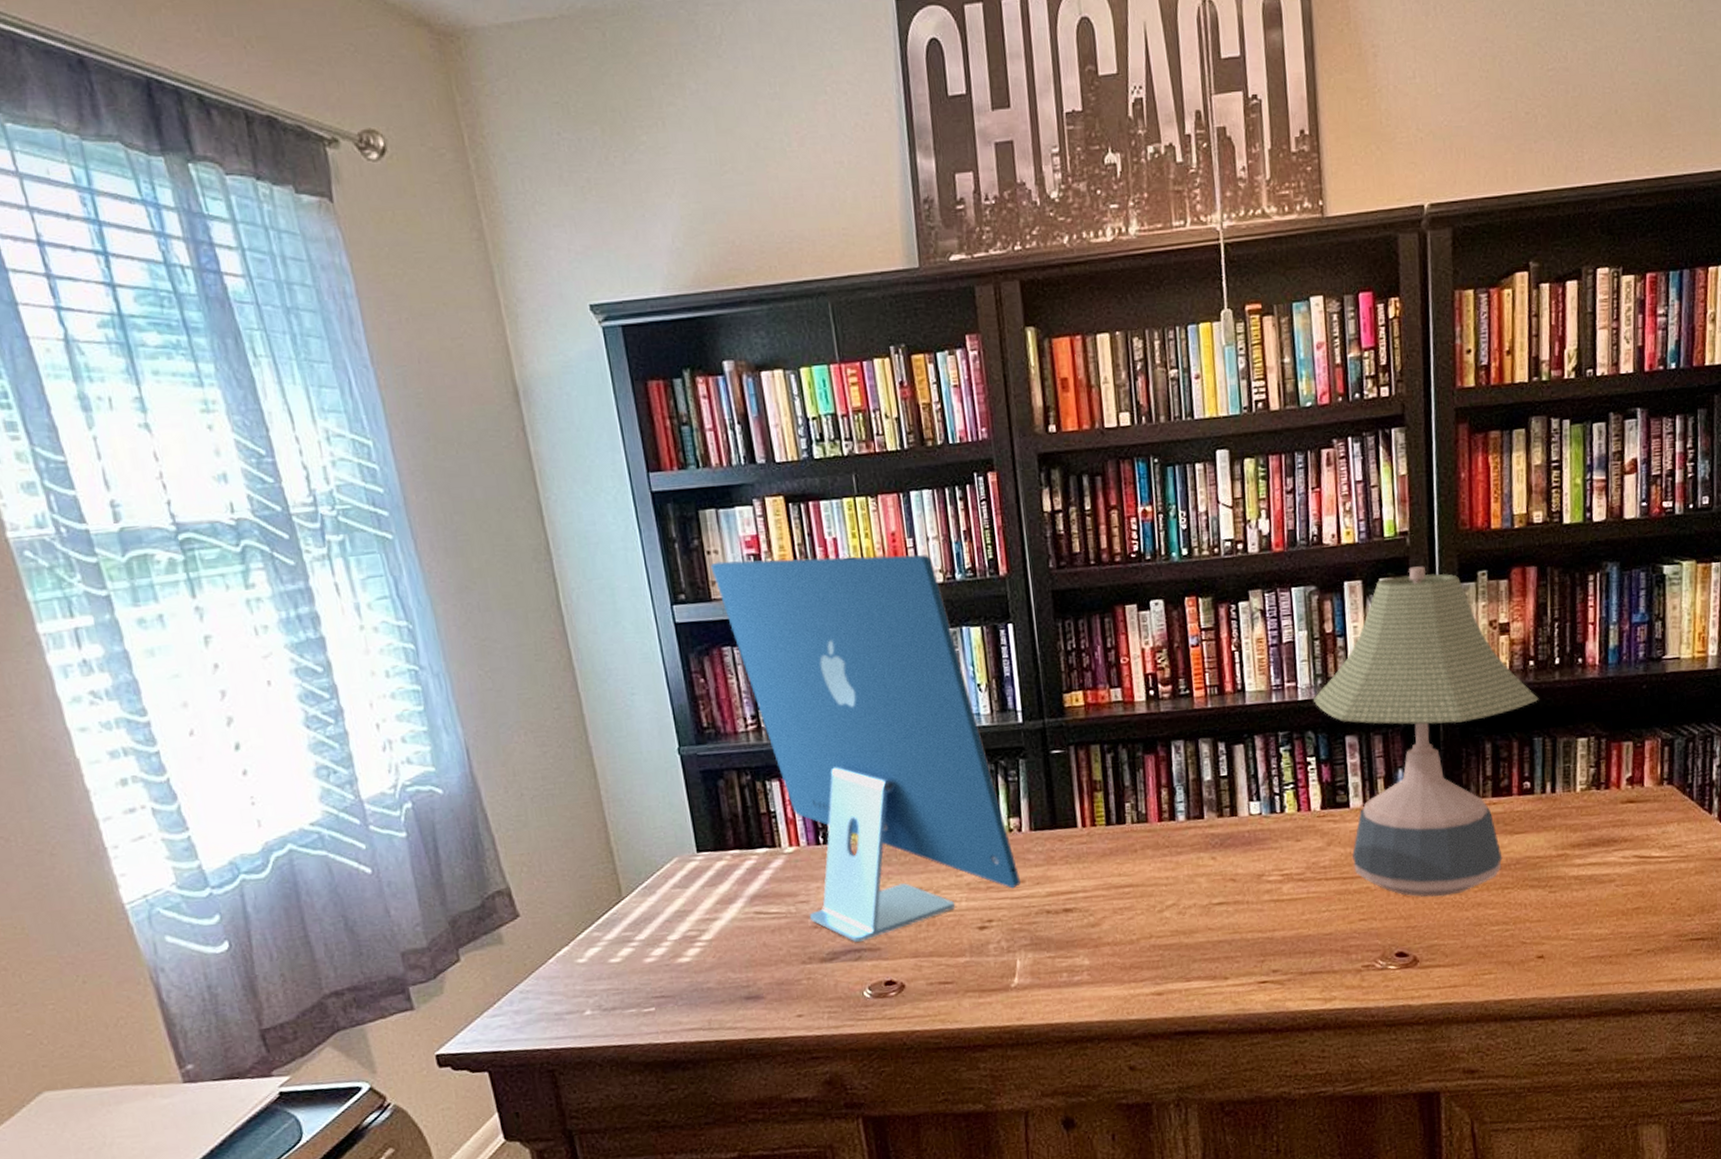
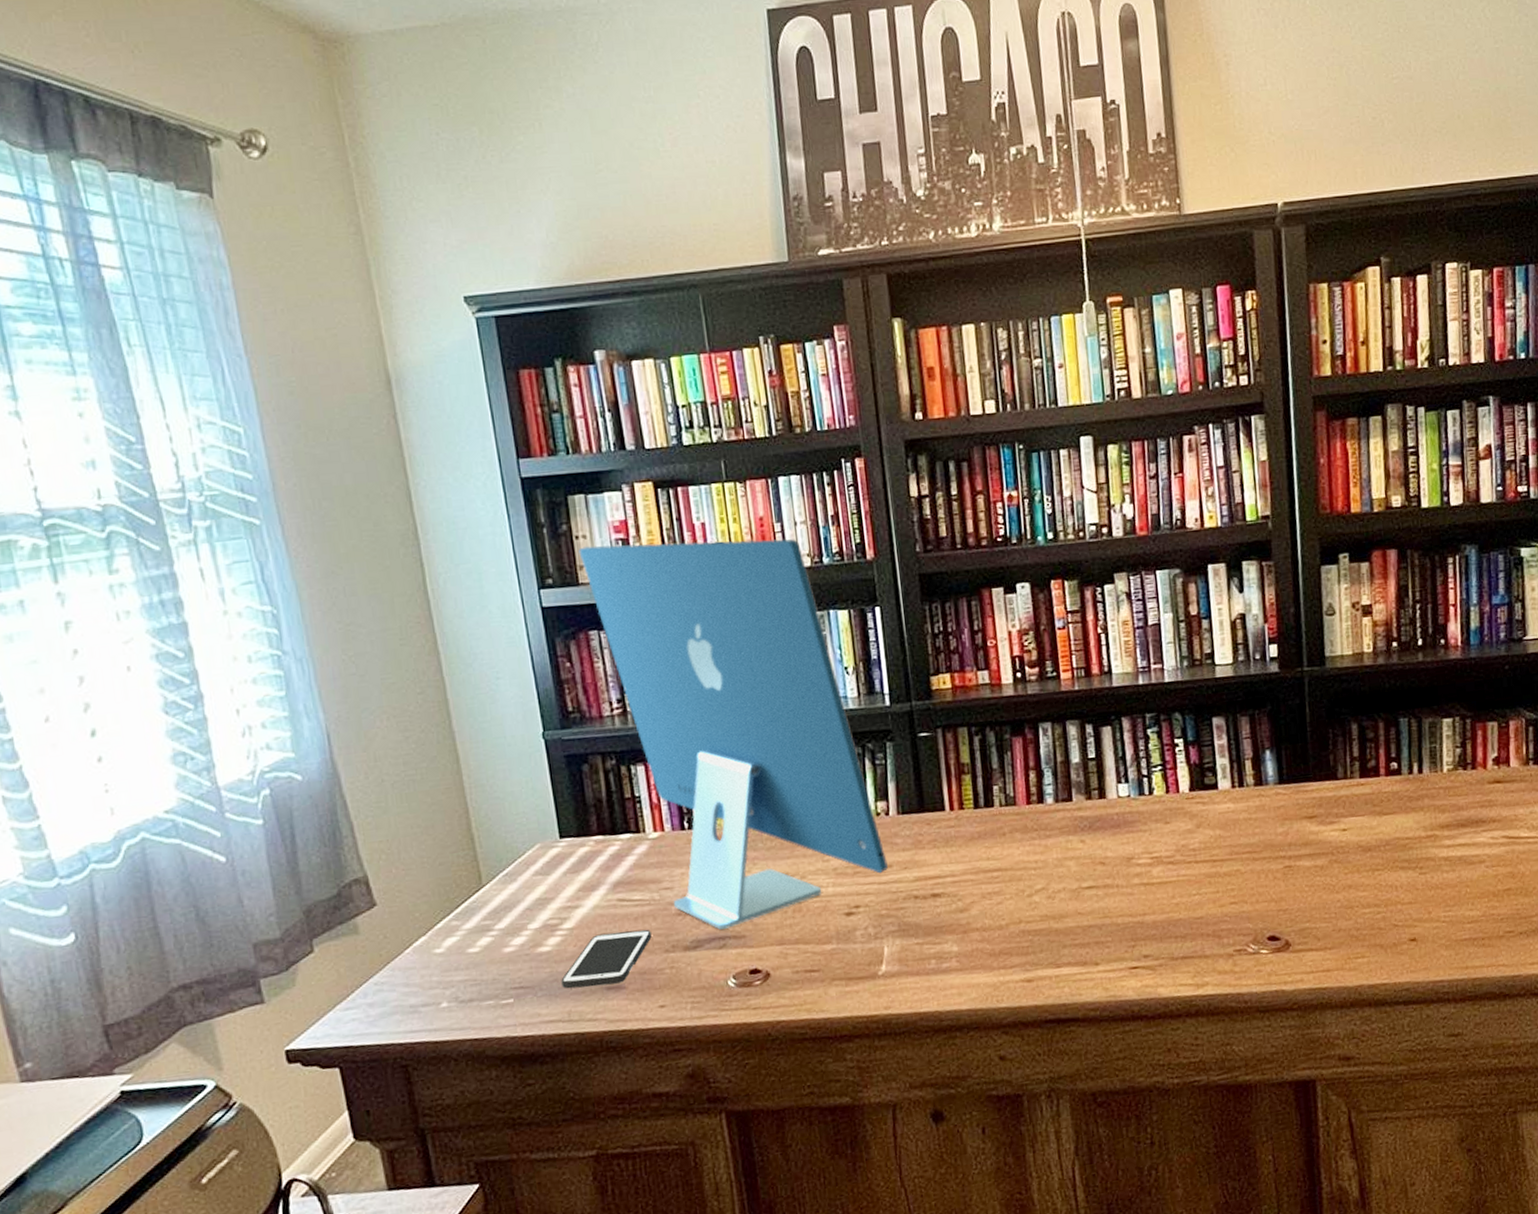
cell phone: none [701,941,789,999] -> present [561,929,652,989]
desk lamp: present [1312,566,1539,897] -> none [1179,549,1403,880]

